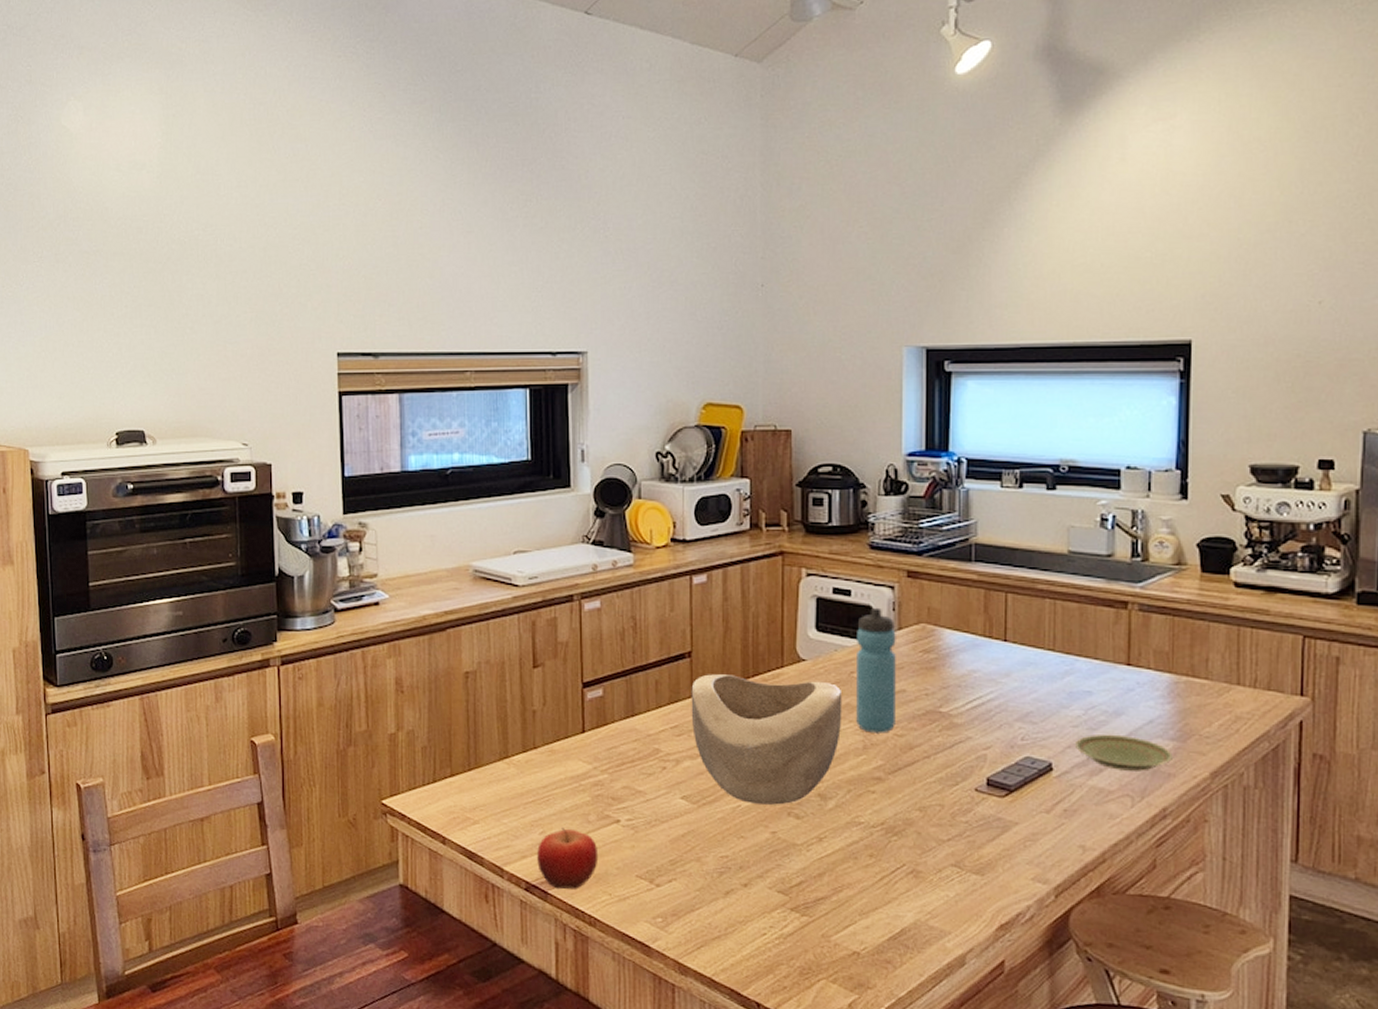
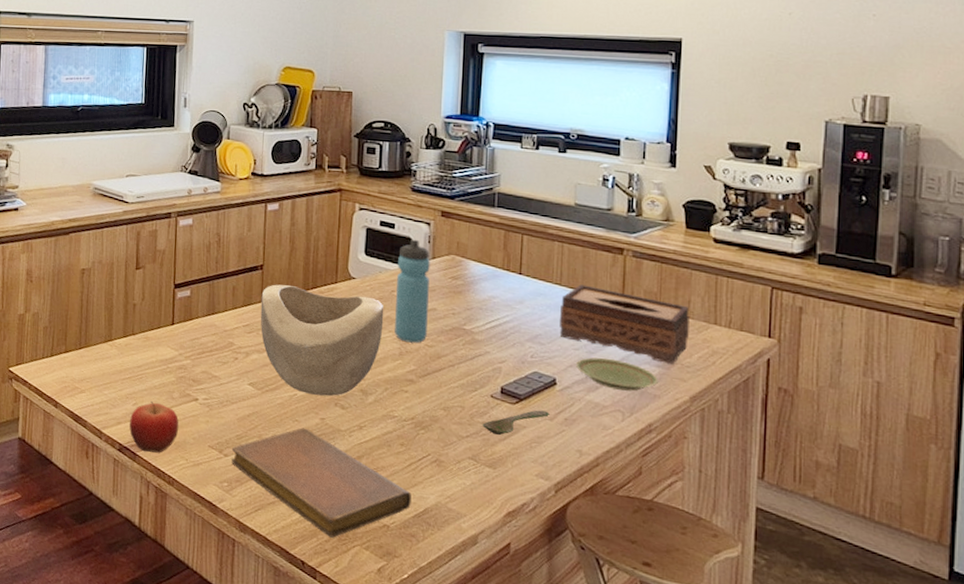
notebook: none [665,845,885,973] -> present [232,428,411,538]
spoon: none [966,802,1045,836] -> present [482,410,549,436]
tissue box: none [1055,648,1208,736] -> present [560,284,689,364]

